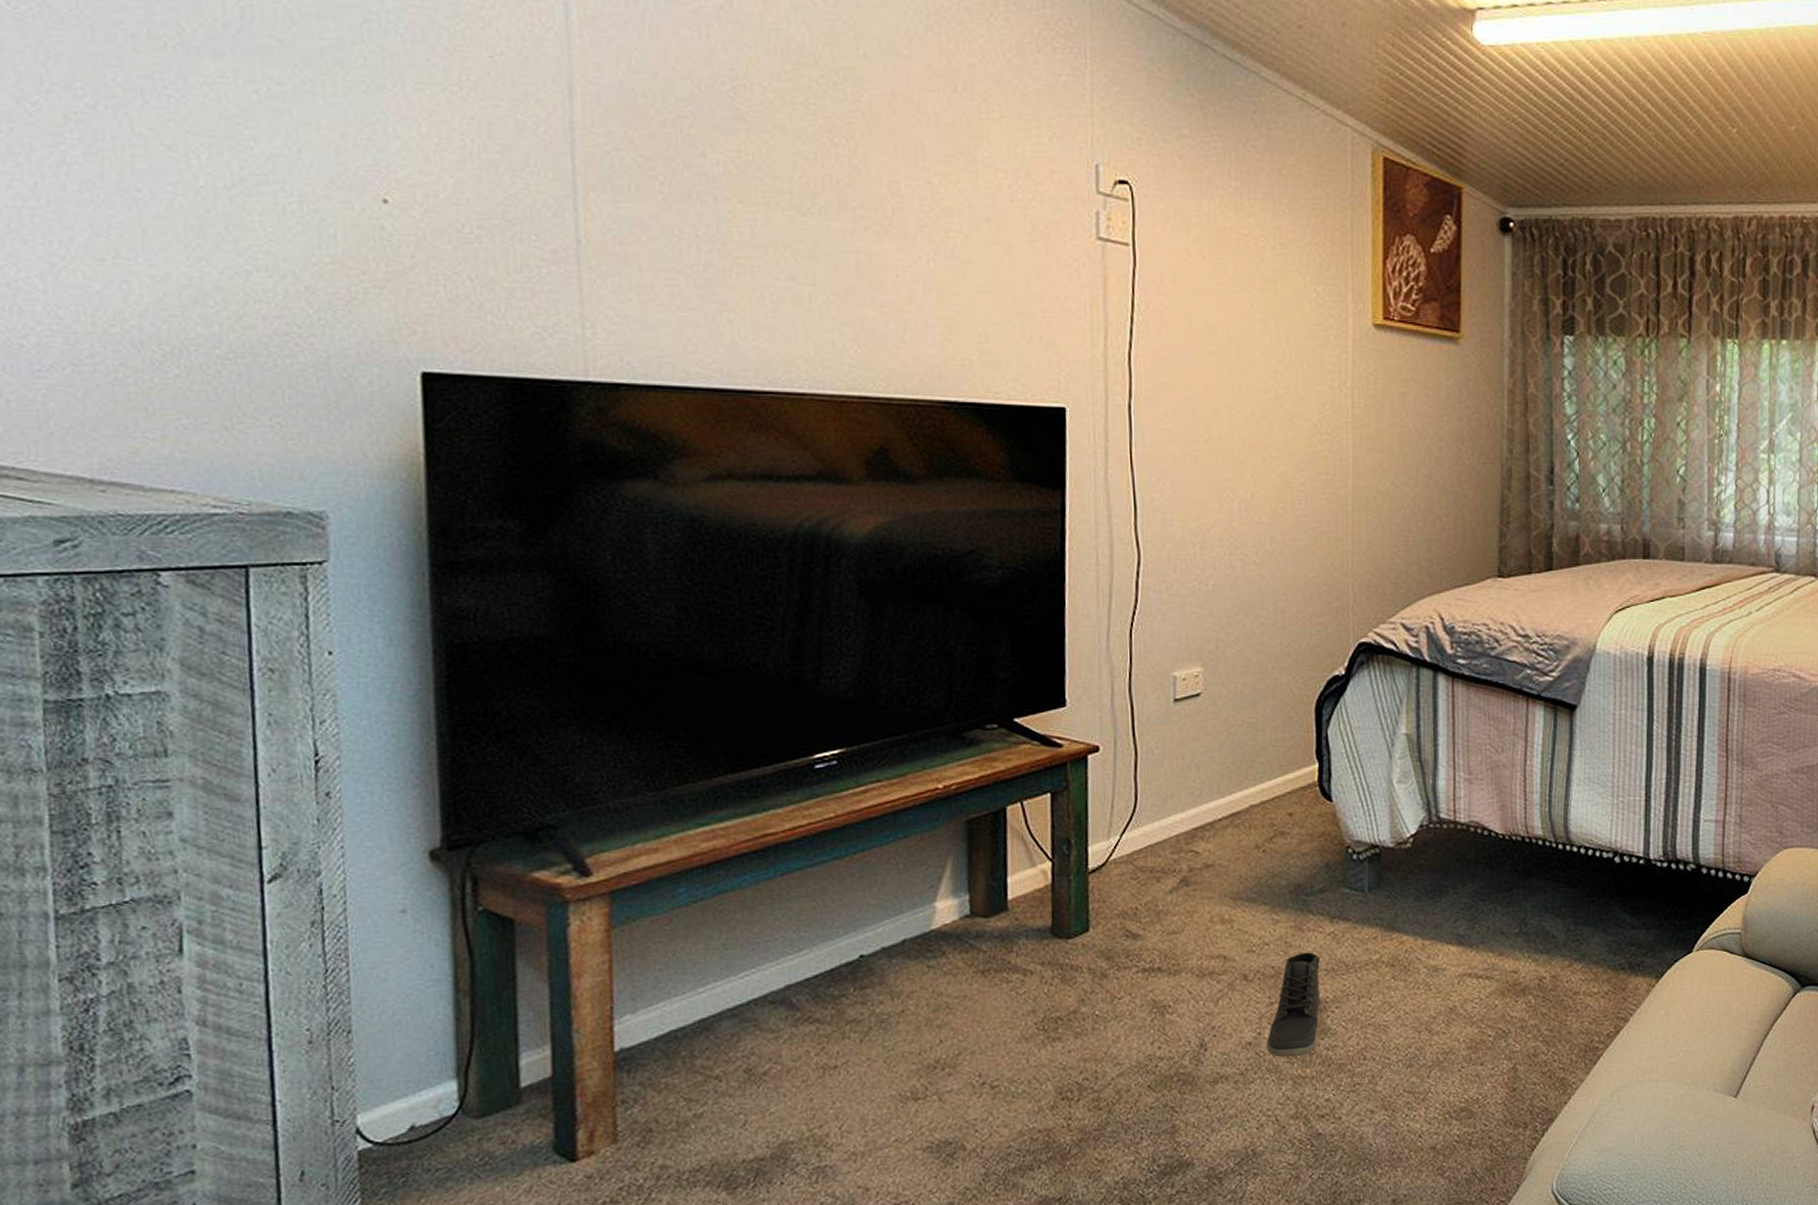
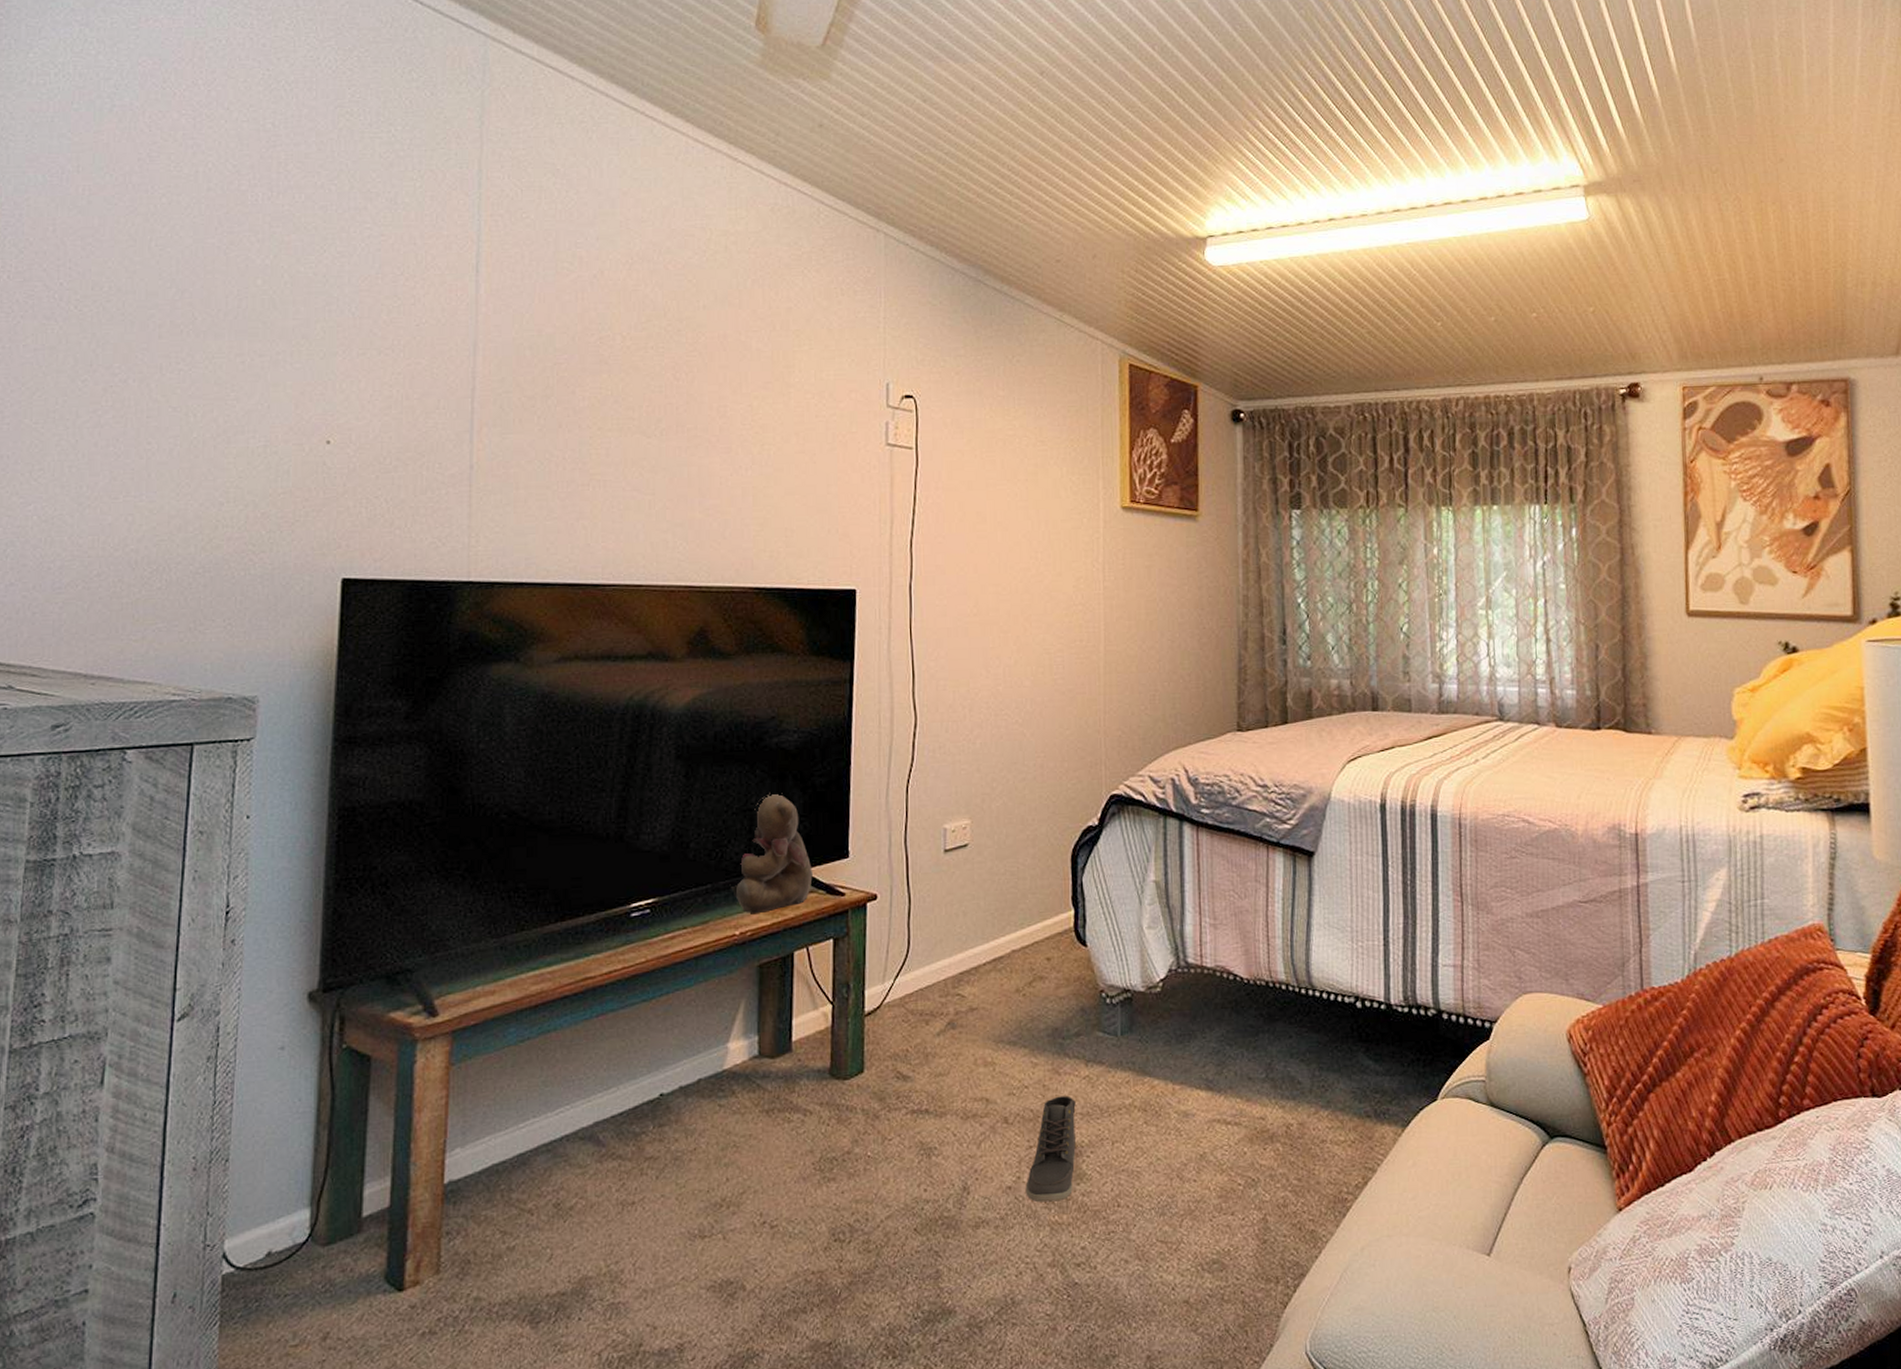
teddy bear: none [931,634,1025,765] -> present [731,792,813,913]

